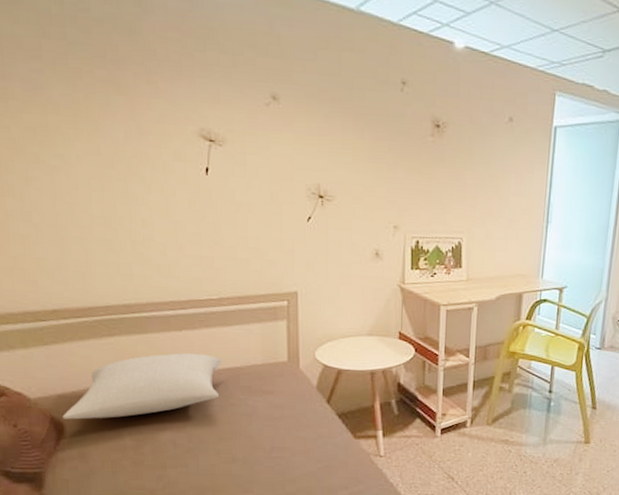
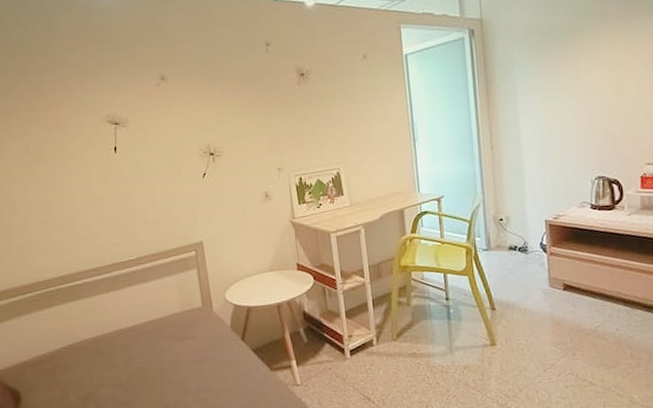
pillow: present [62,353,222,420] -> none [18,310,147,388]

